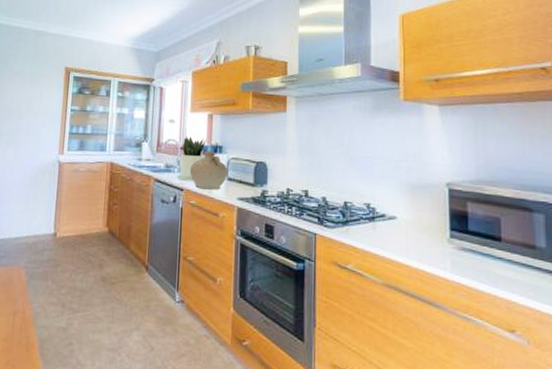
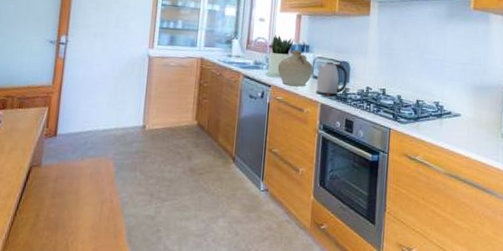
kettle: none [231,162,266,200] -> present [316,61,348,97]

